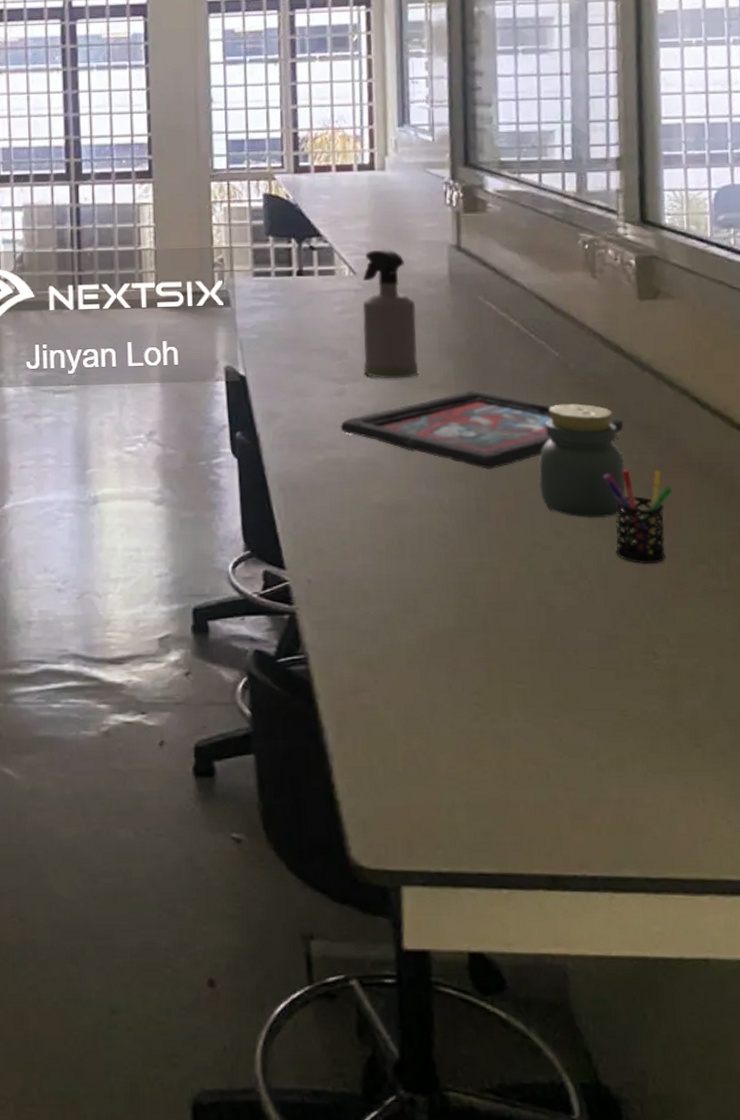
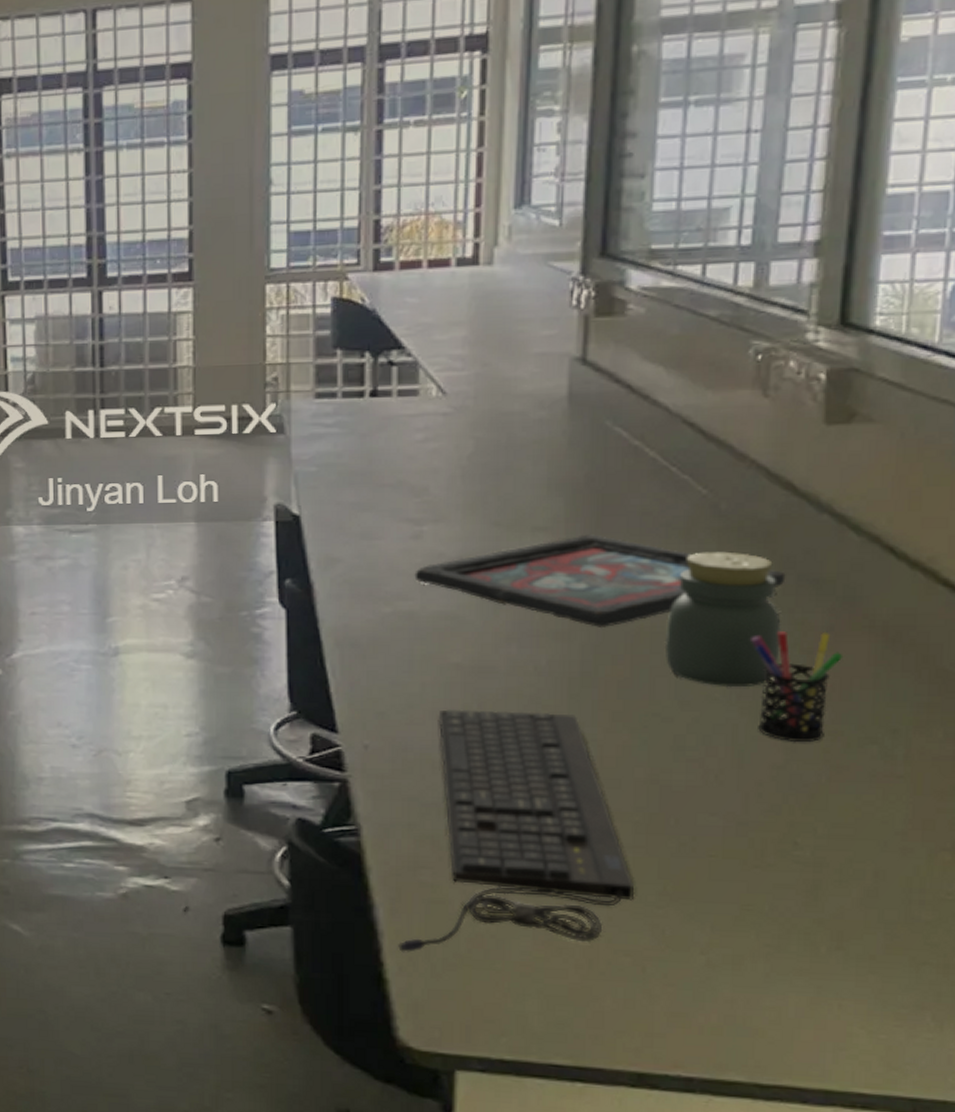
keyboard: none [346,544,535,774] -> present [398,709,635,953]
spray bottle: present [362,248,418,379] -> none [448,362,522,520]

